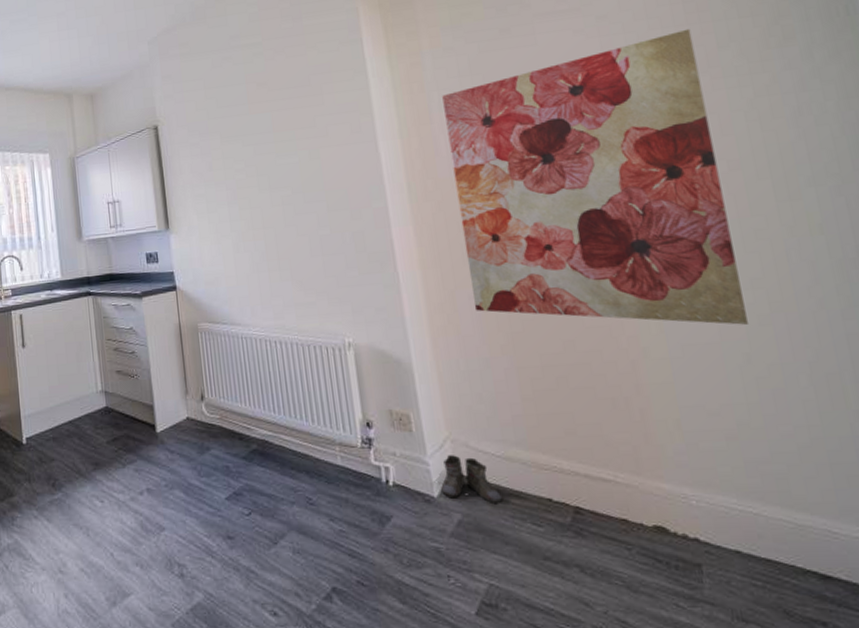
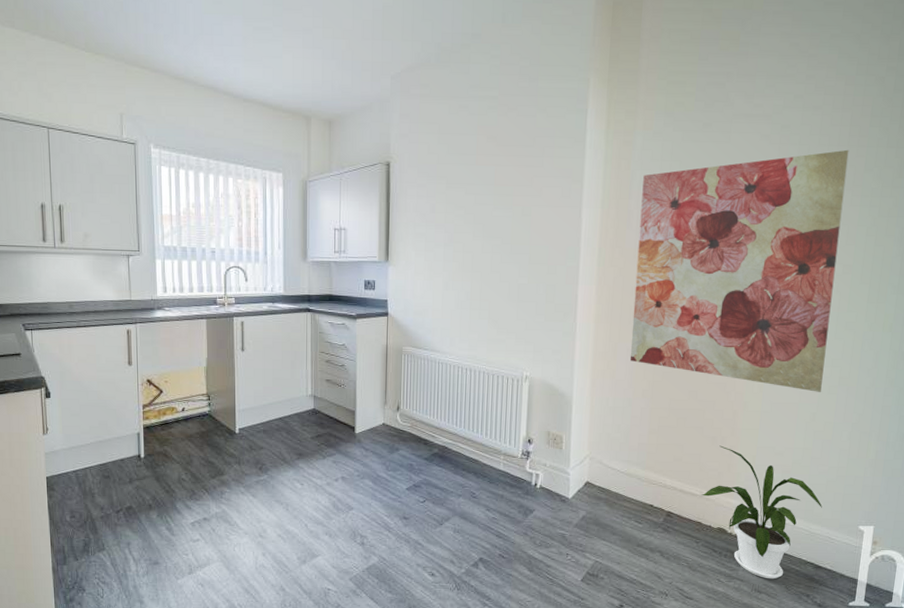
boots: present [439,455,502,505] -> none [574,469,618,507]
house plant: none [616,409,803,600] -> present [701,445,822,579]

